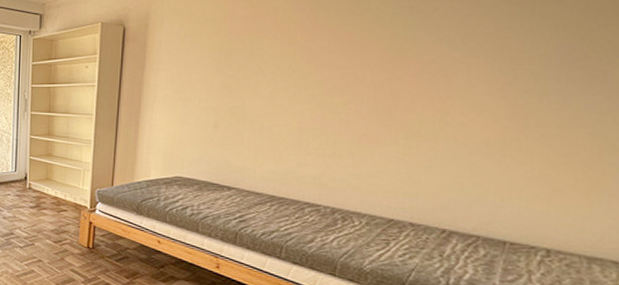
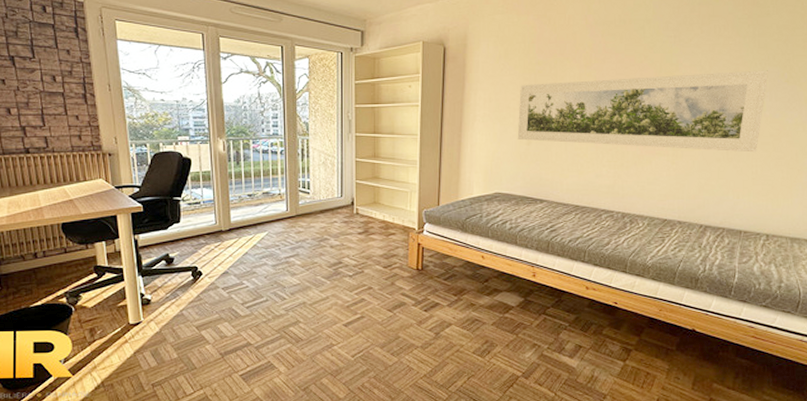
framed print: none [202,44,555,146] -> present [517,70,768,153]

